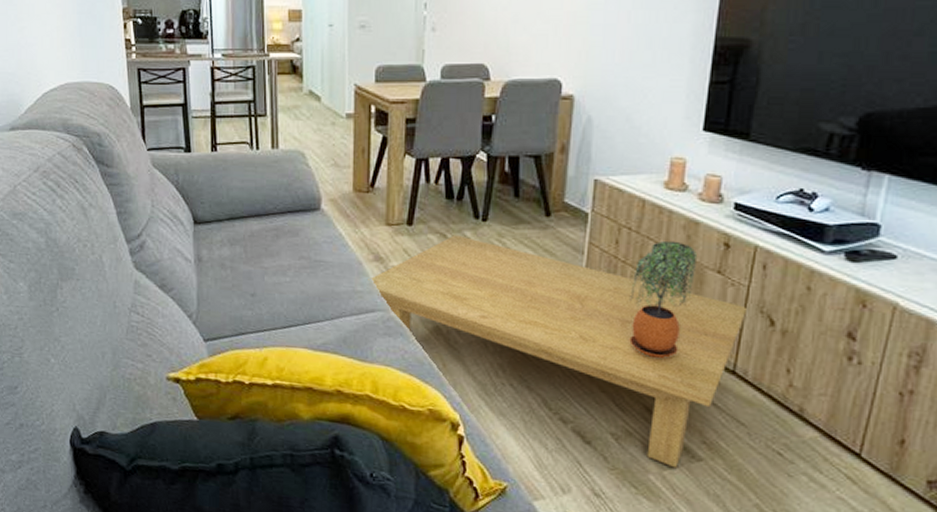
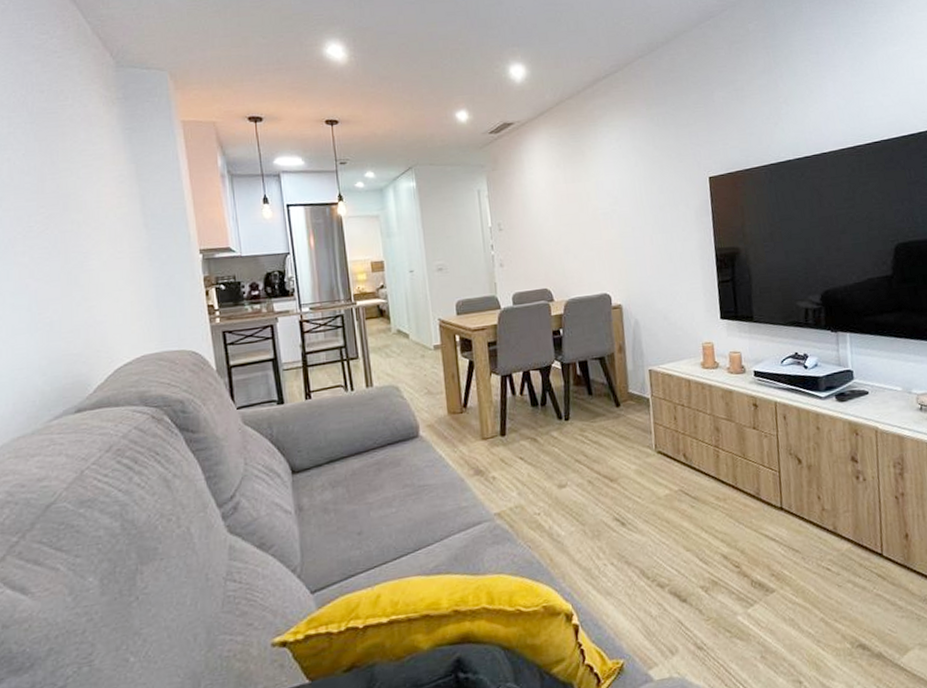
coffee table: present [368,235,748,468] -> none [471,436,781,605]
potted plant: present [629,240,698,358] -> none [693,409,739,511]

